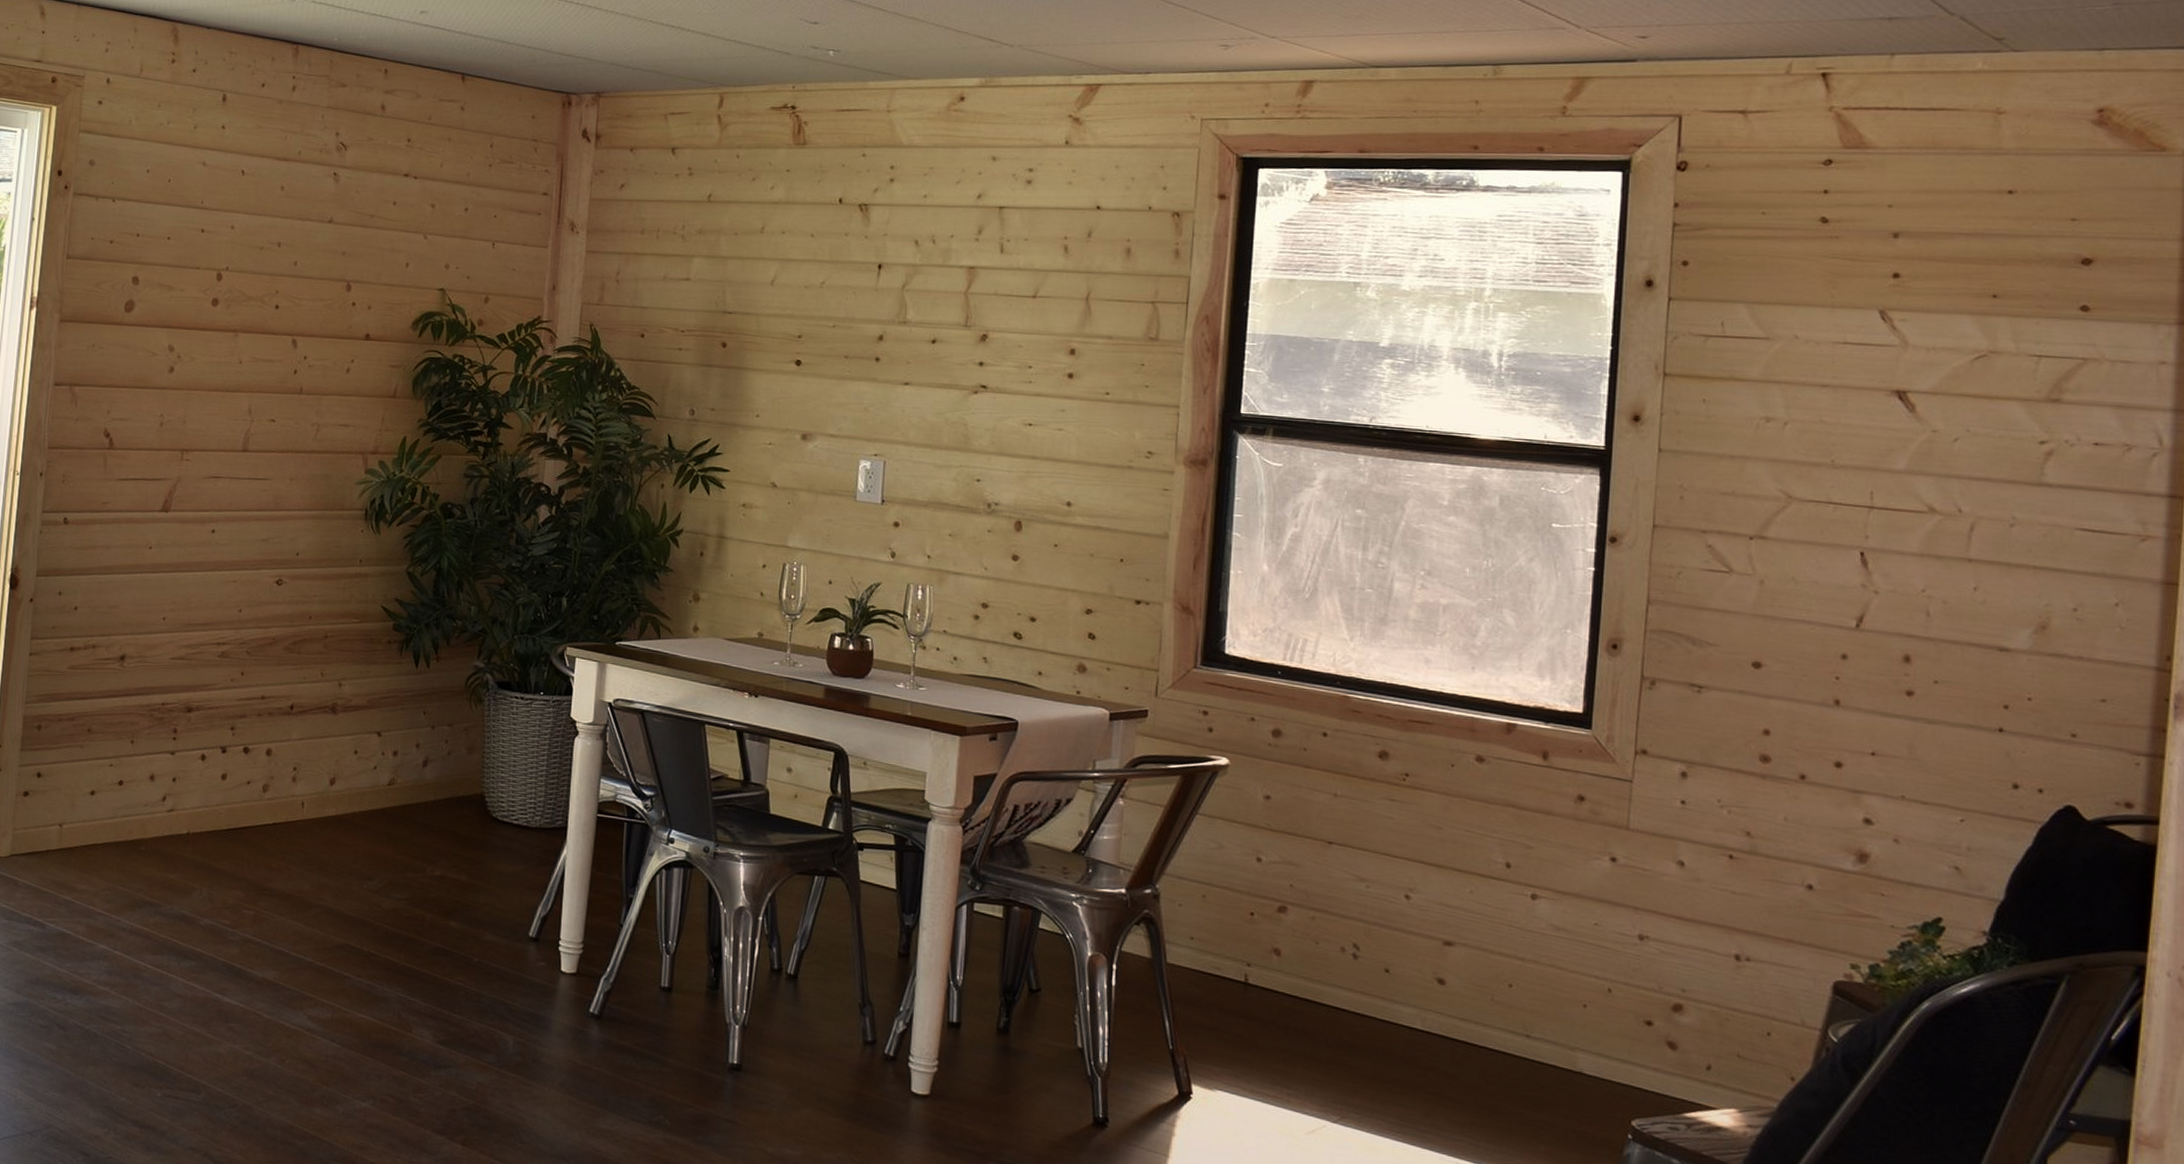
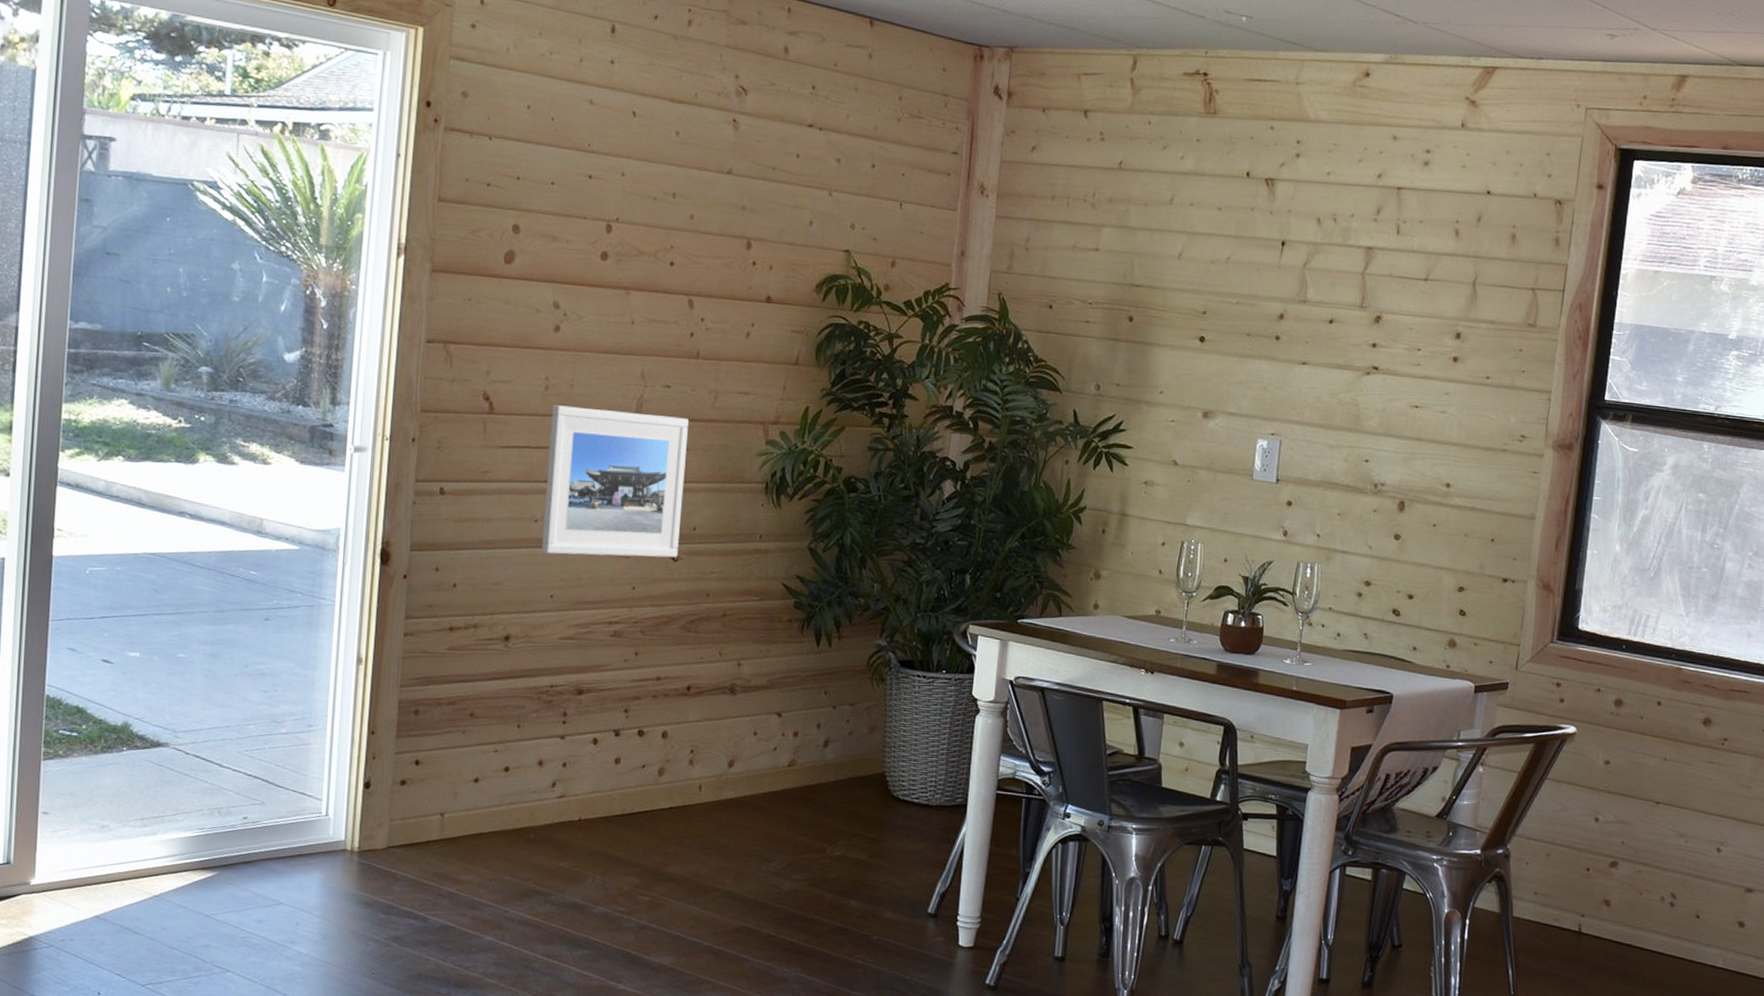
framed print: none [155,440,292,582] -> present [542,405,689,558]

